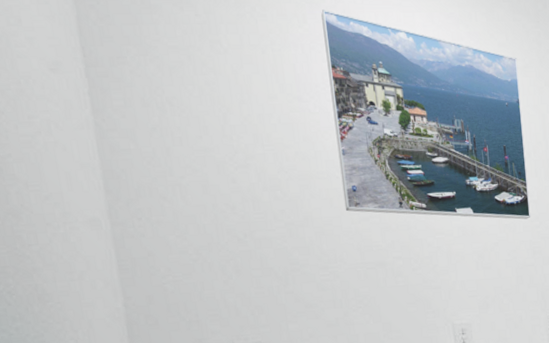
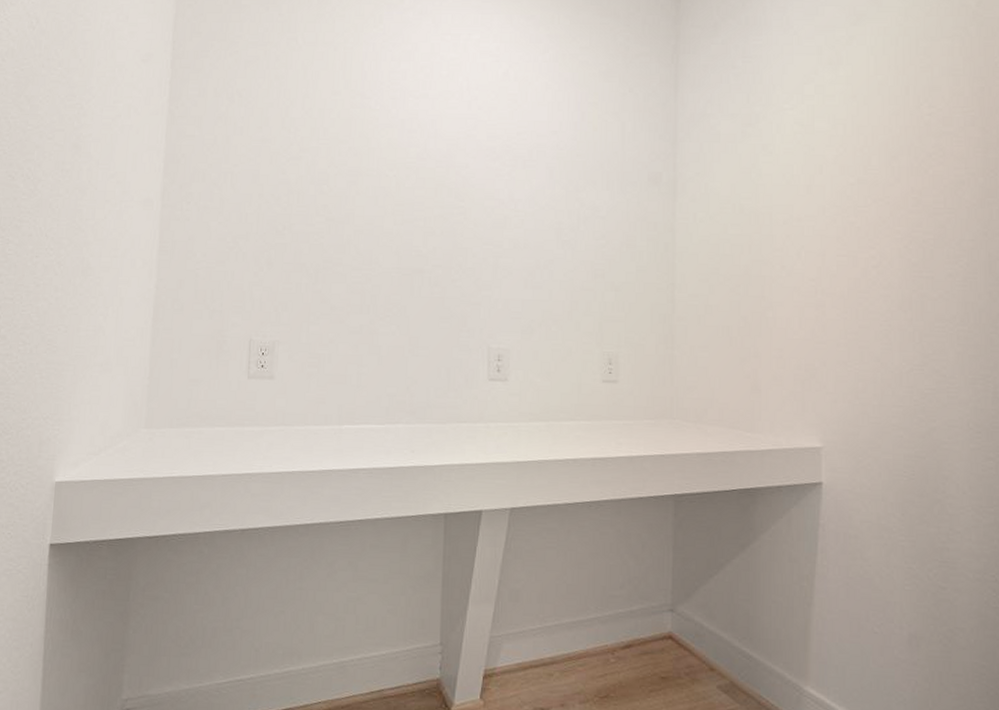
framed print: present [321,10,531,220] -> none [389,11,600,237]

